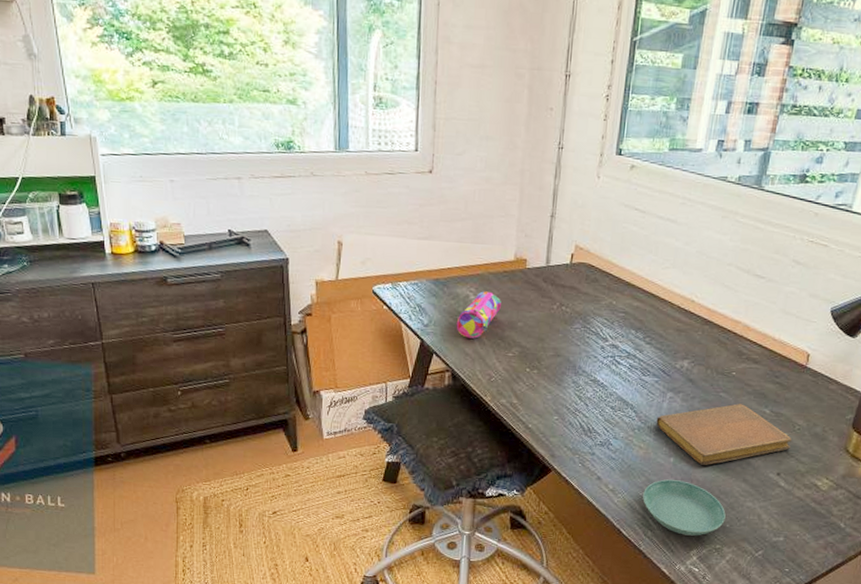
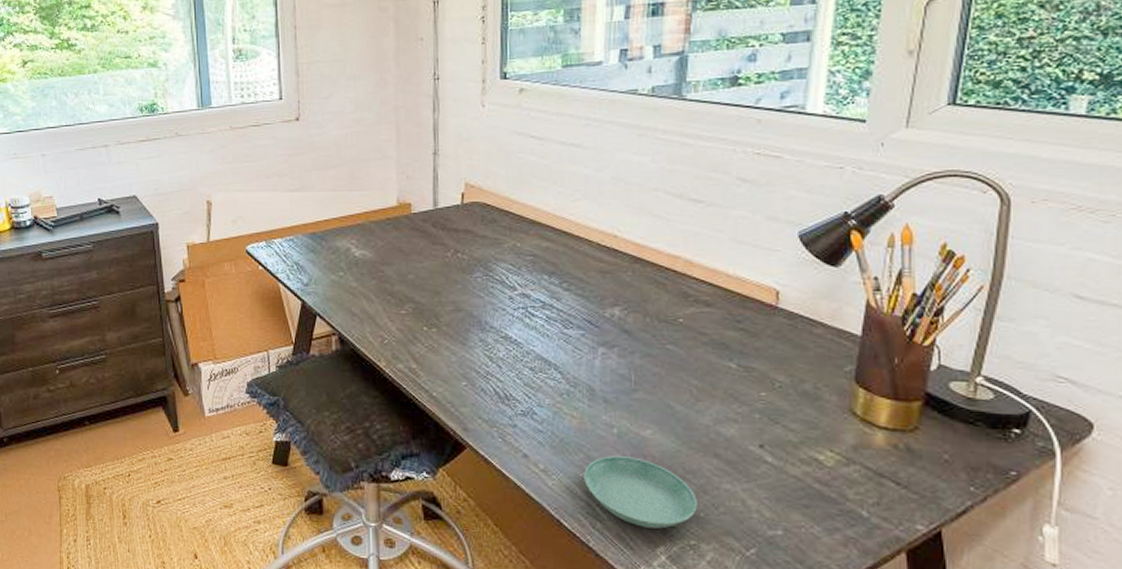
pencil case: present [456,291,501,339] -> none [339,242,387,296]
notebook: present [656,403,793,465] -> none [588,357,774,437]

